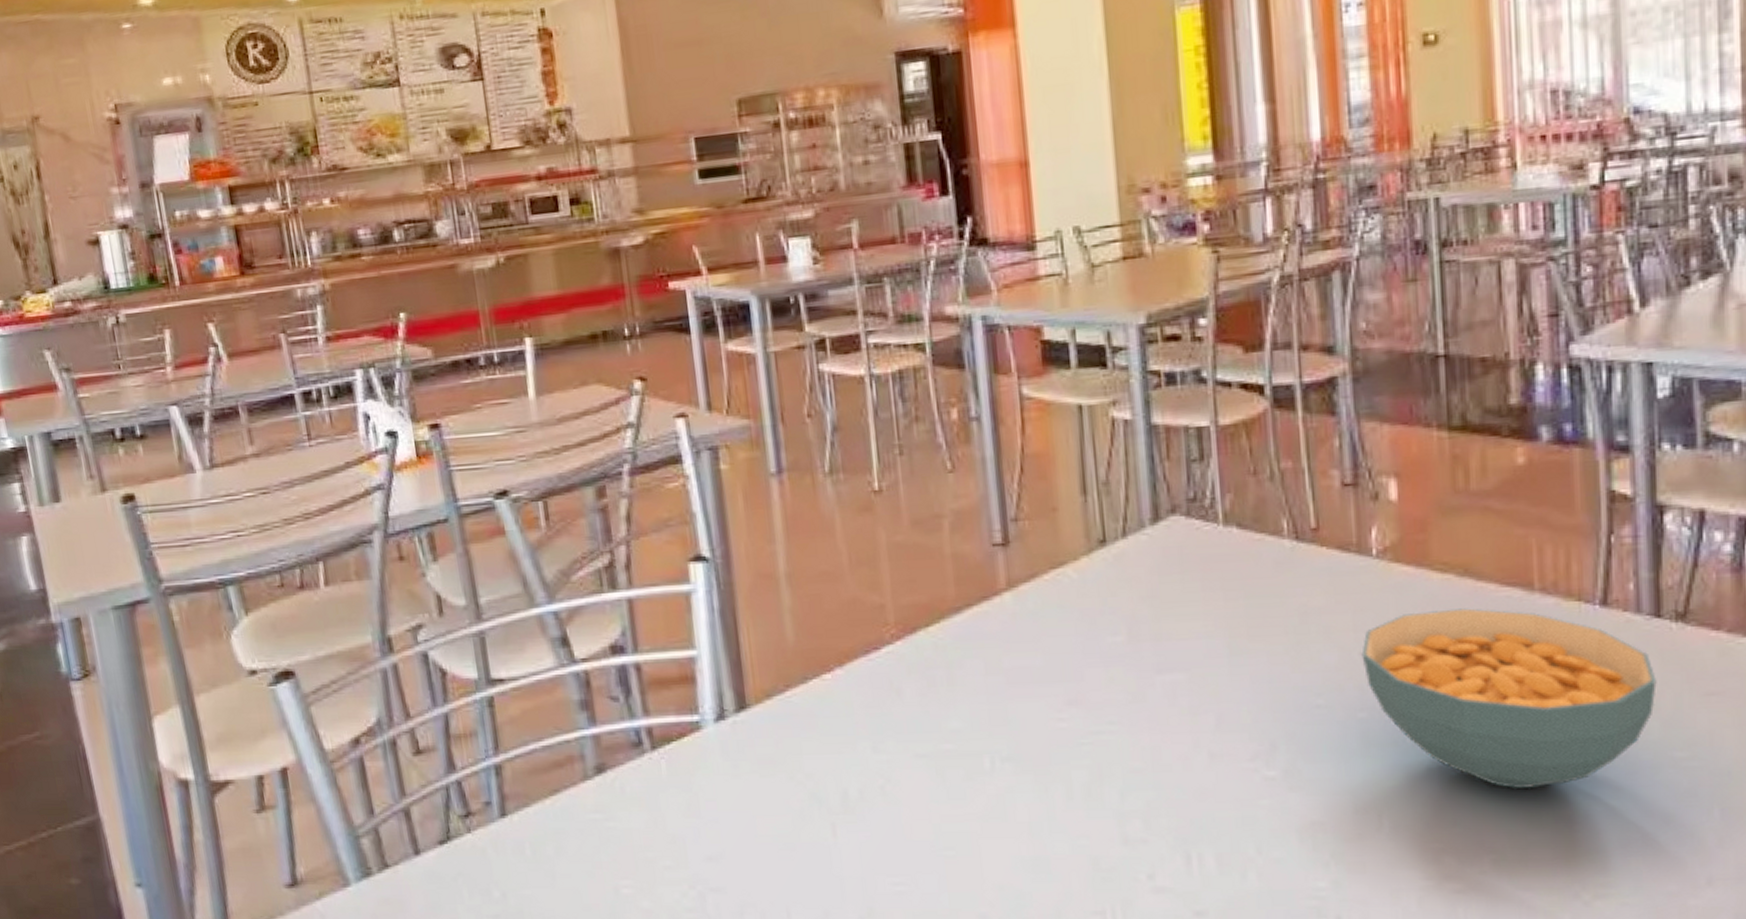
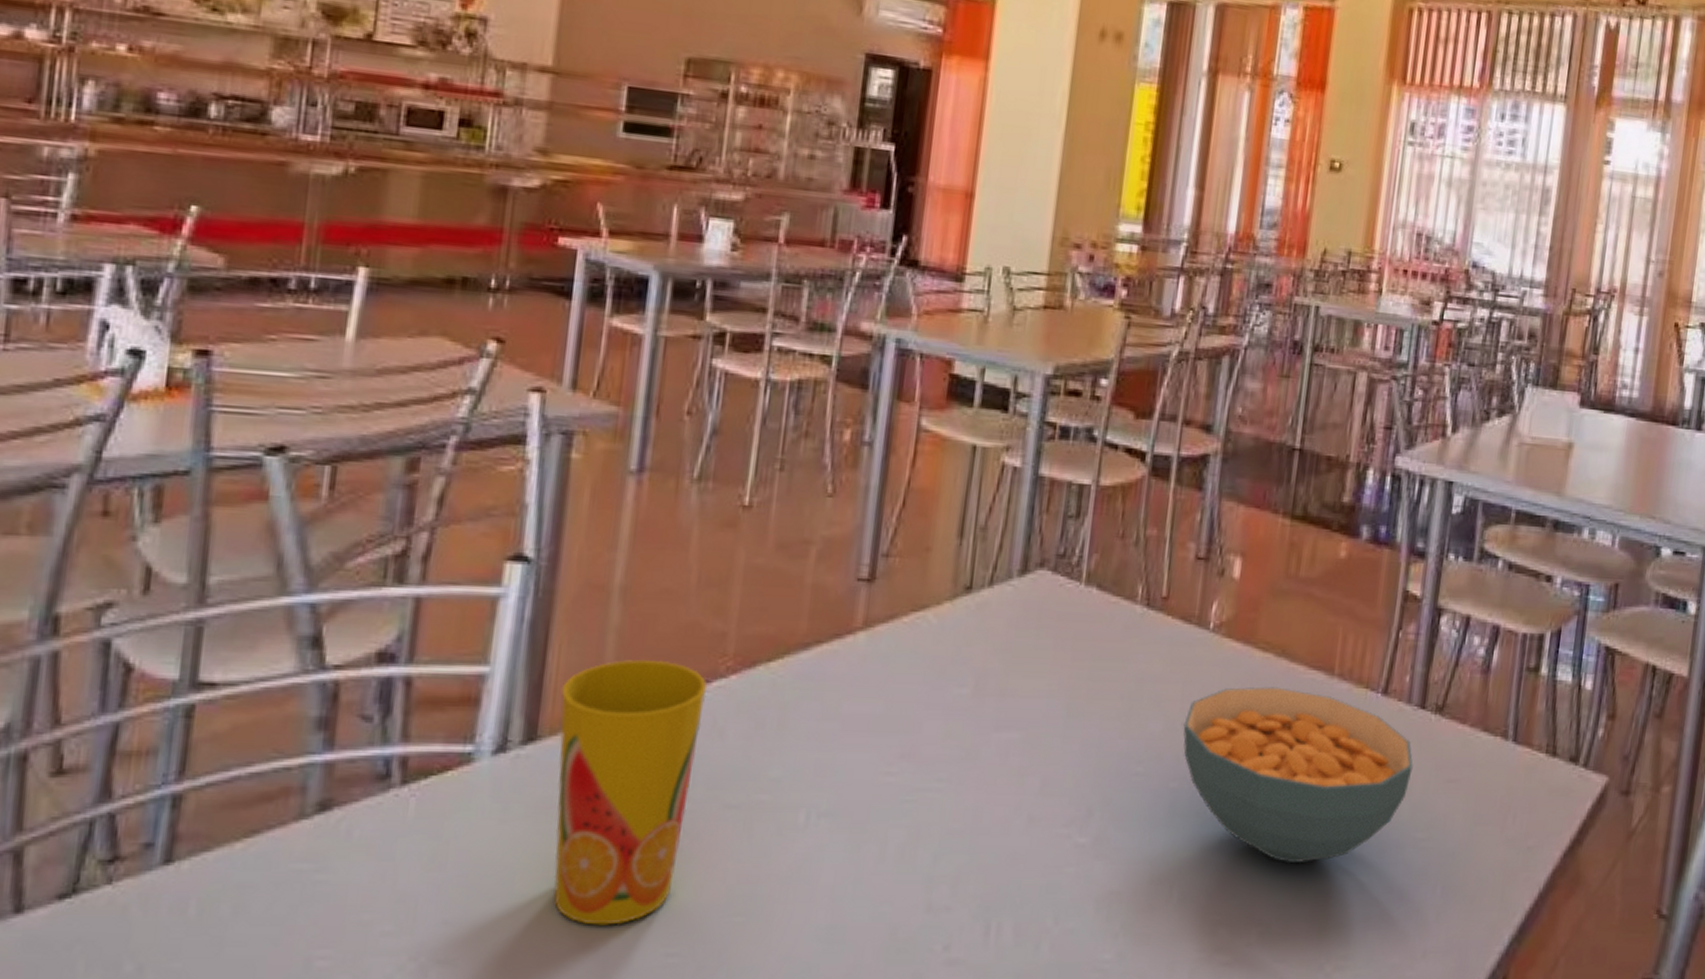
cup: none [756,633,885,859] -> present [552,659,708,925]

